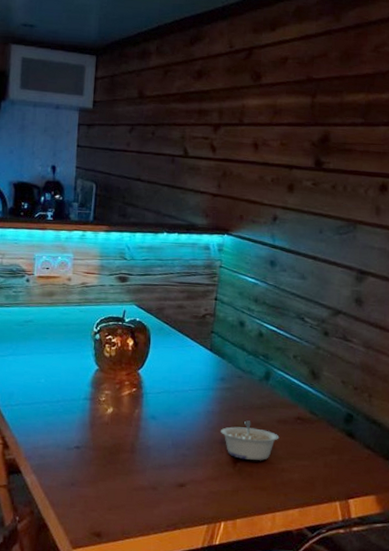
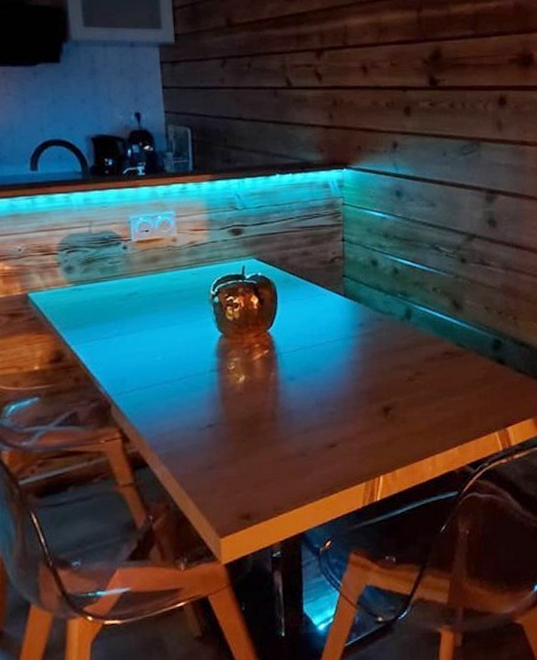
legume: present [221,420,279,460] -> none [367,364,429,406]

